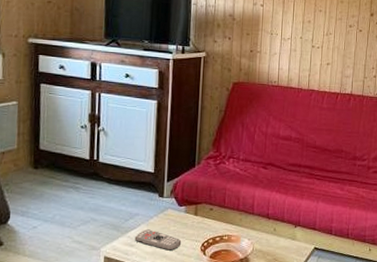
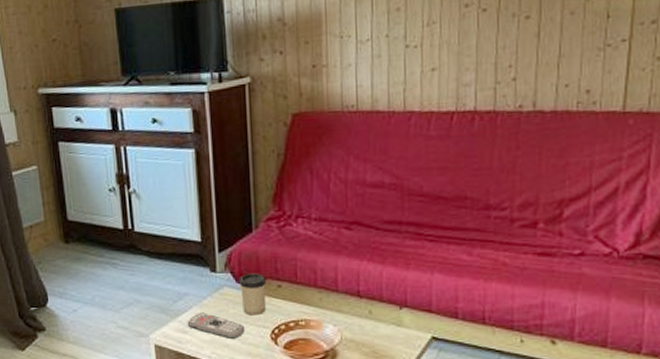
cup: none [180,199,202,232] -> present [238,273,267,316]

